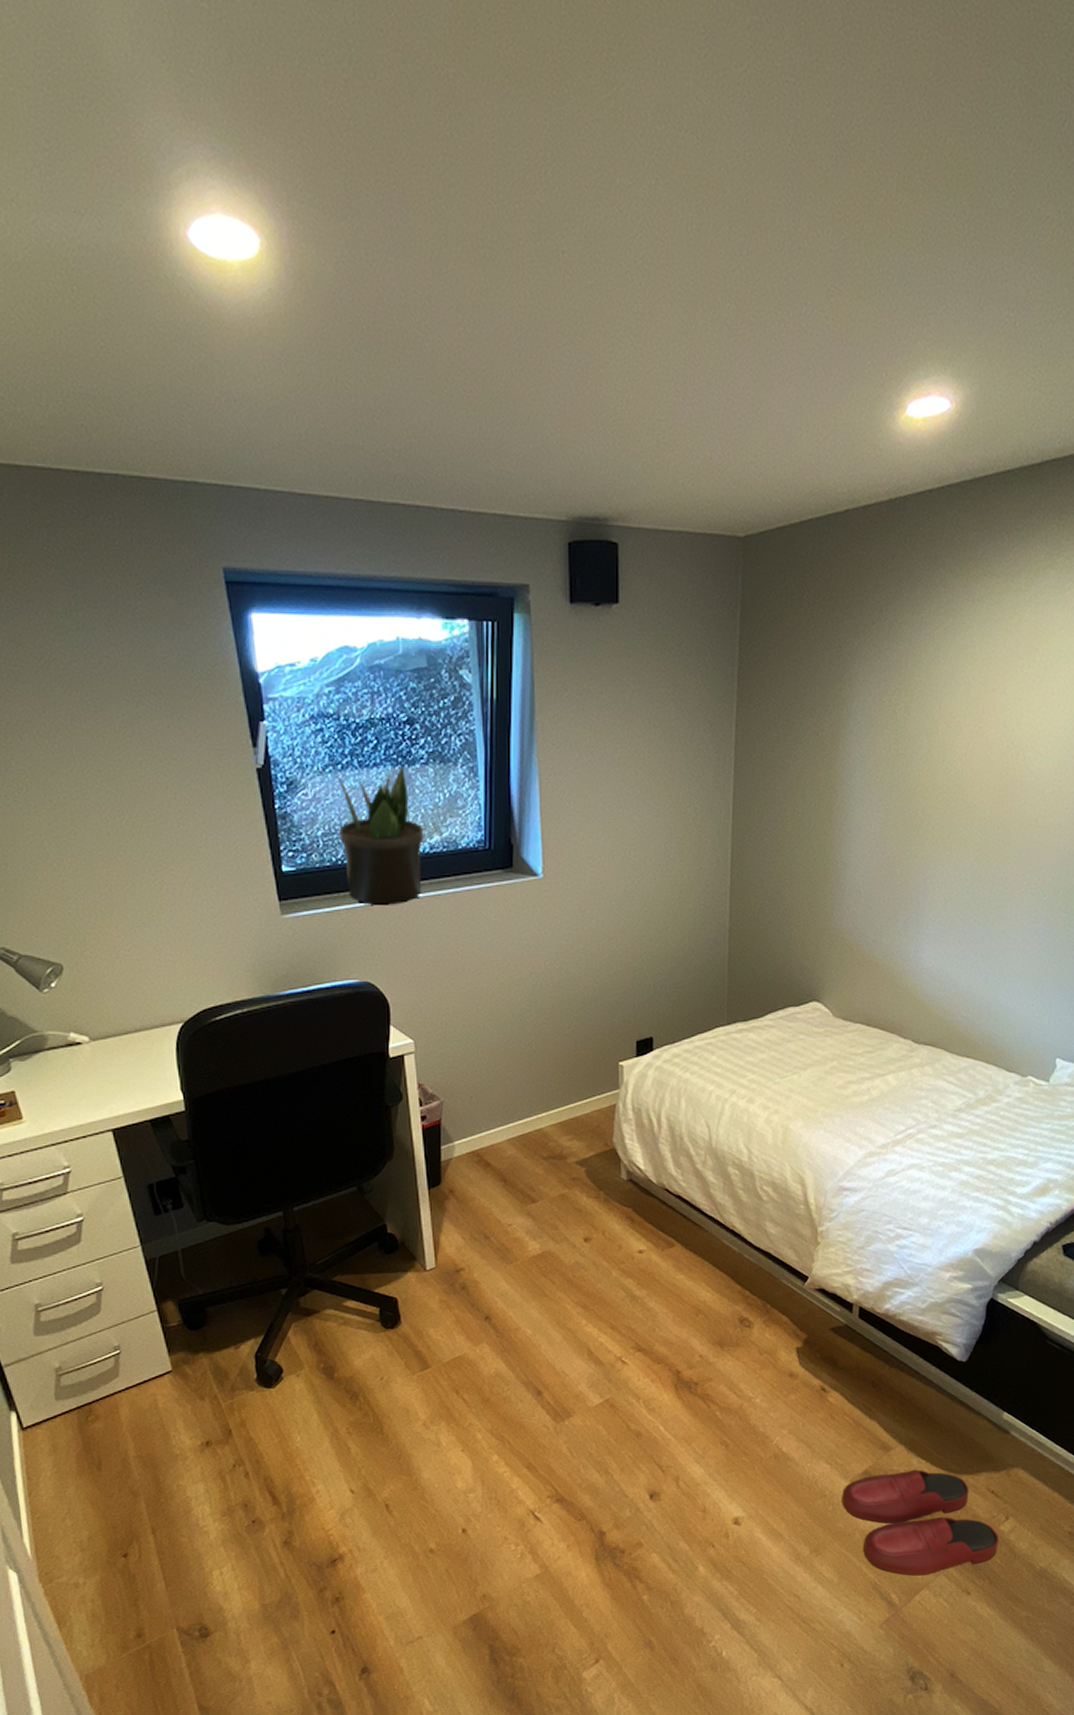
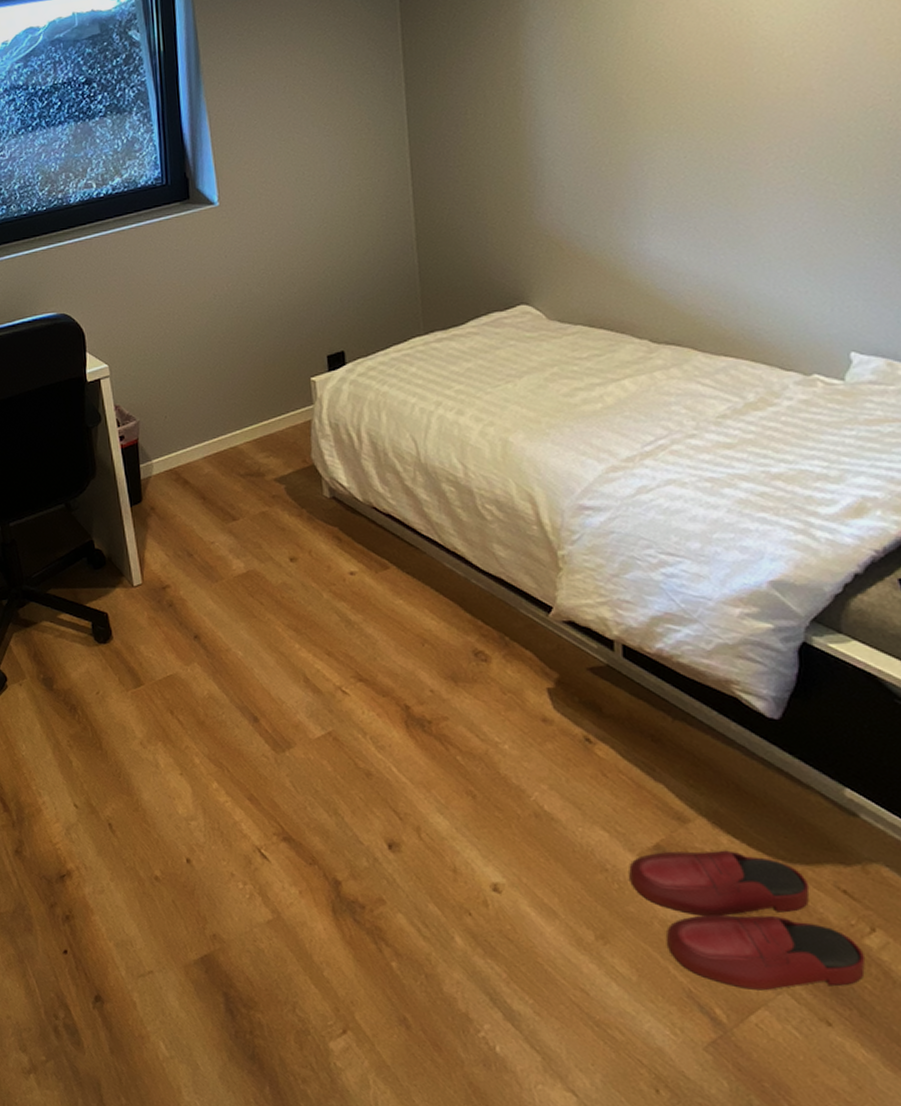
planter: present [333,764,424,906] -> none [25,119,108,246]

